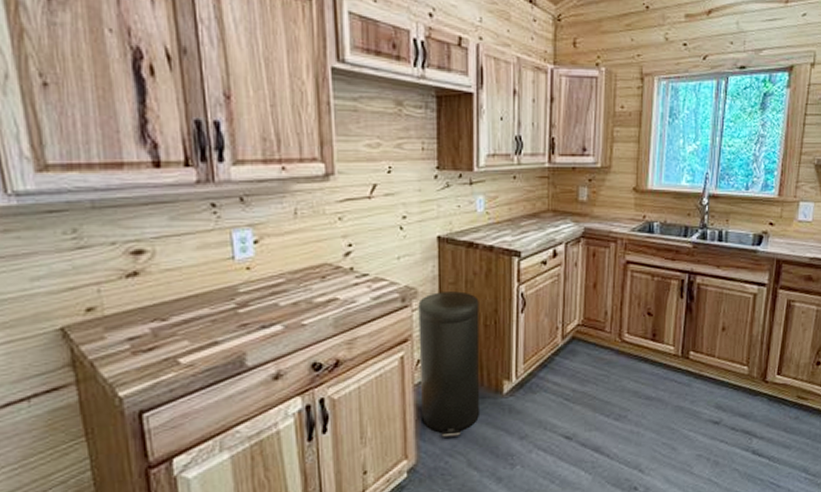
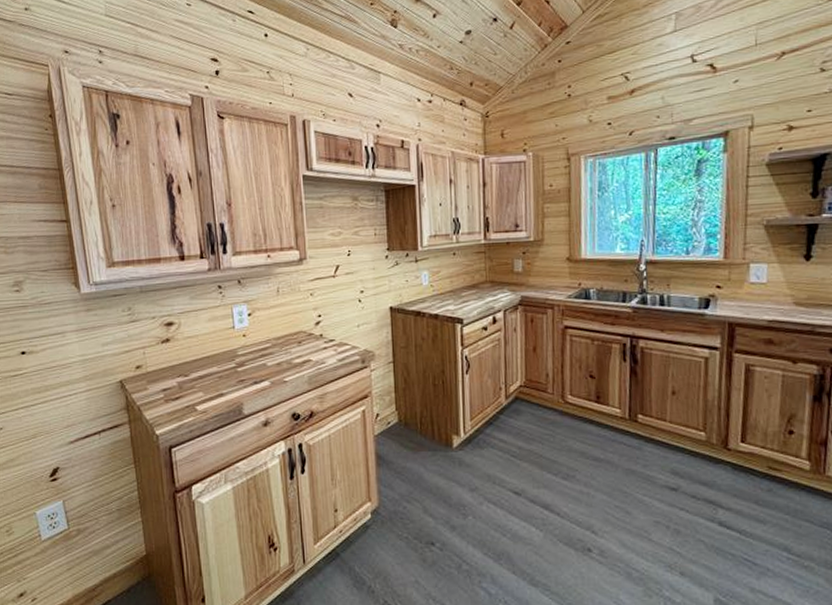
pedal bin: present [418,291,480,437] -> none [375,354,432,484]

